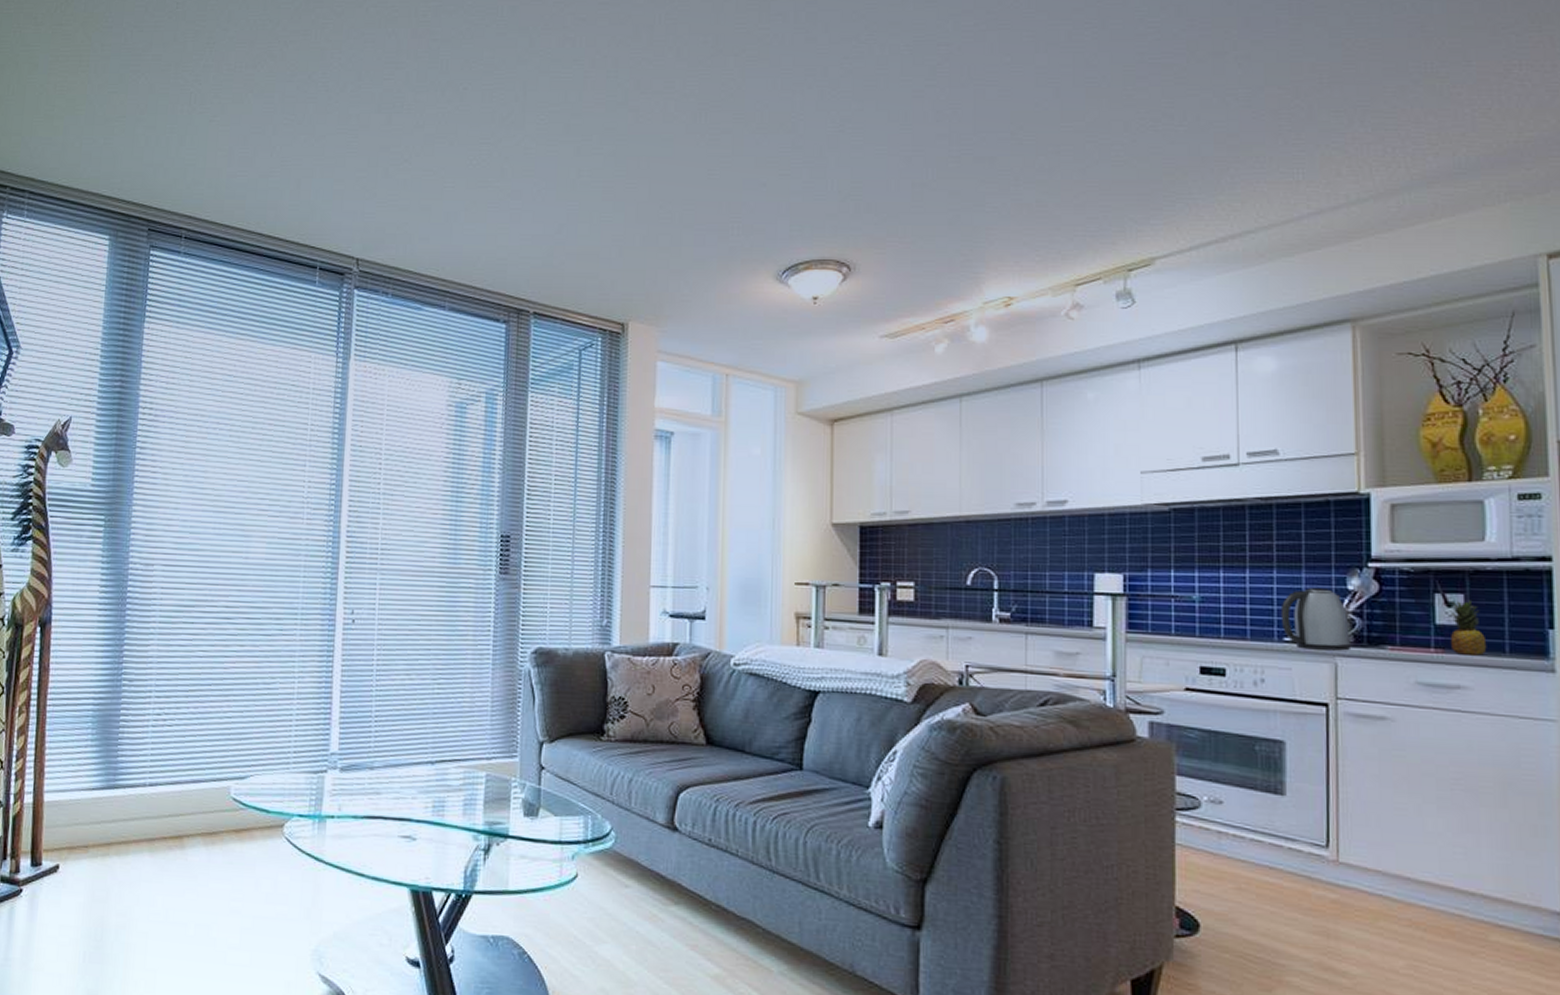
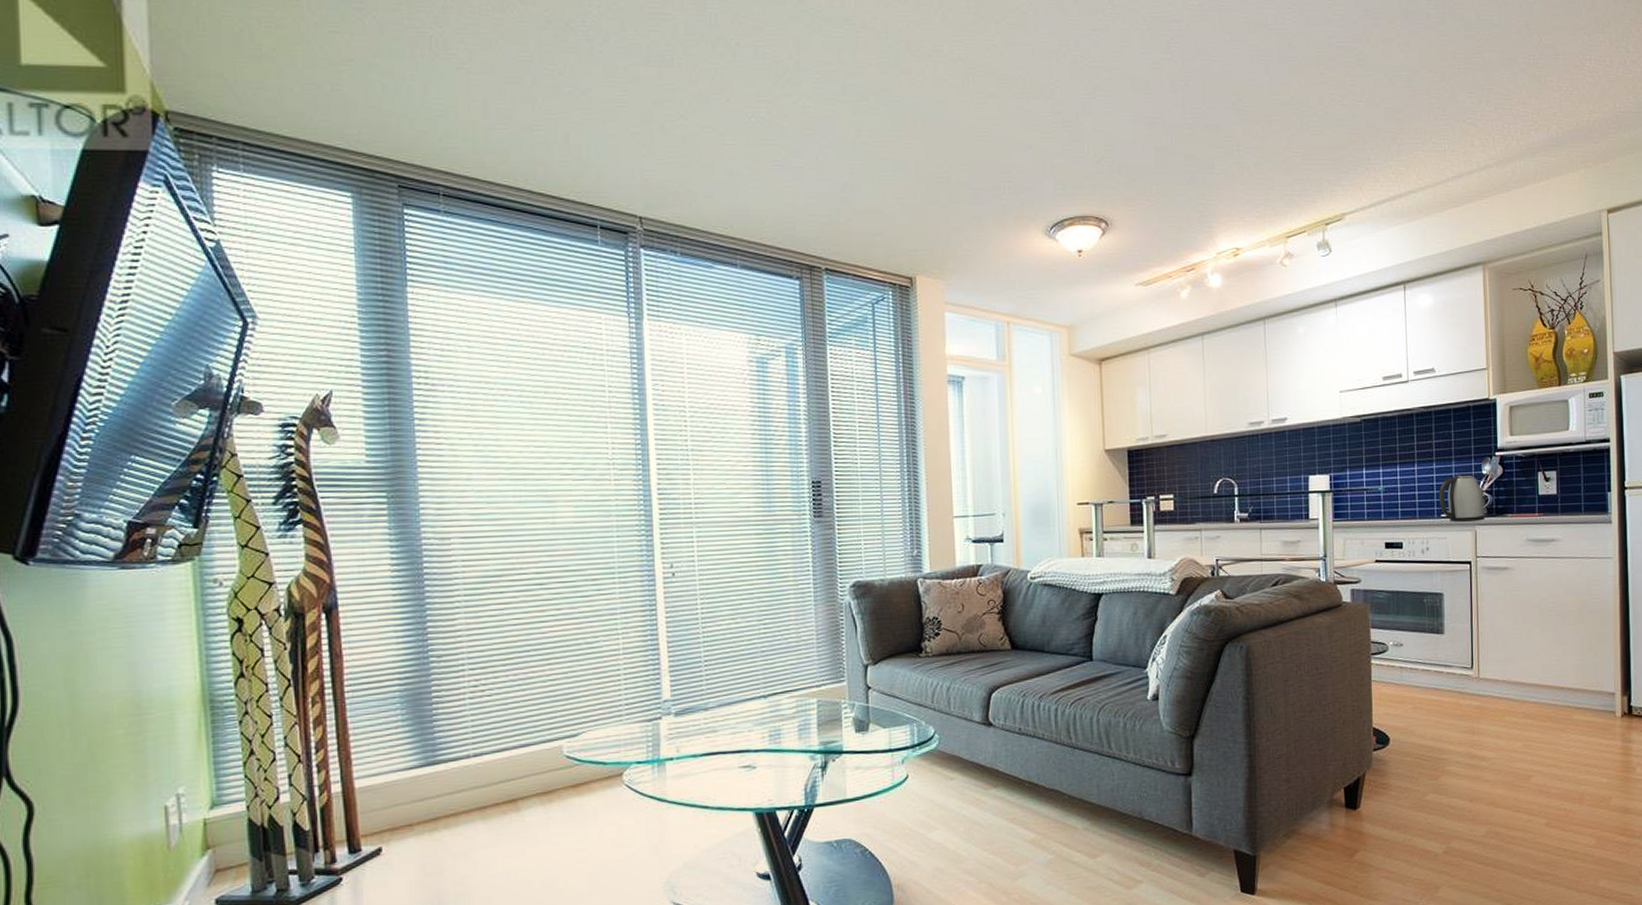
fruit: present [1450,601,1487,657] -> none [1548,476,1571,517]

